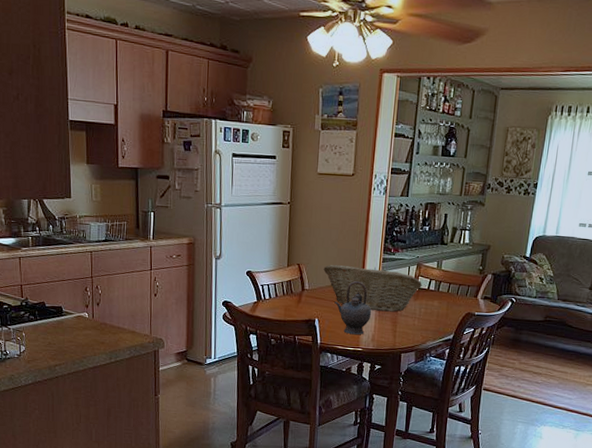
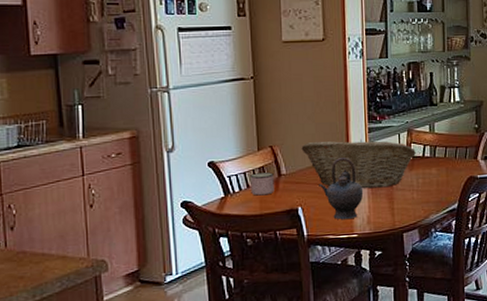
mug: none [278,285,298,305] -> present [250,172,274,196]

